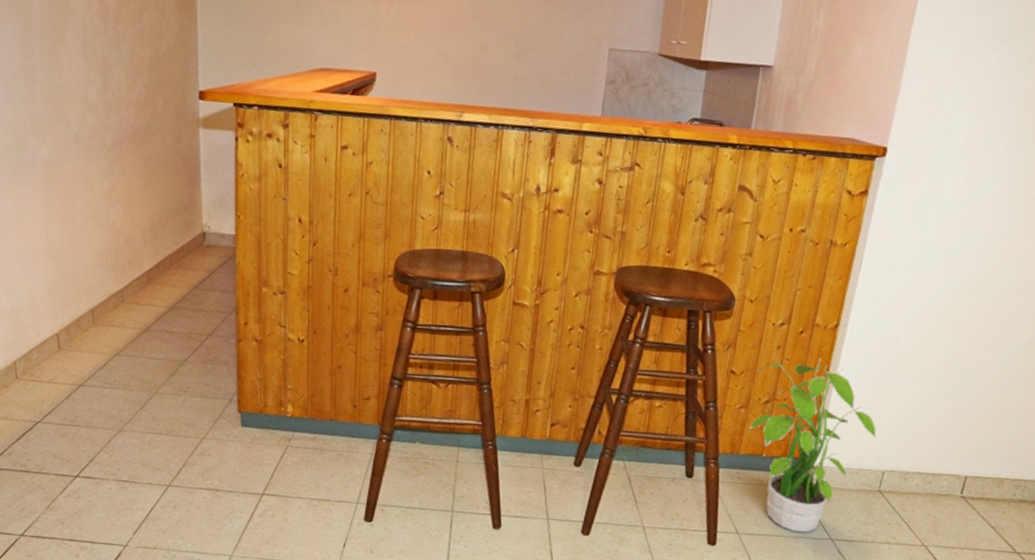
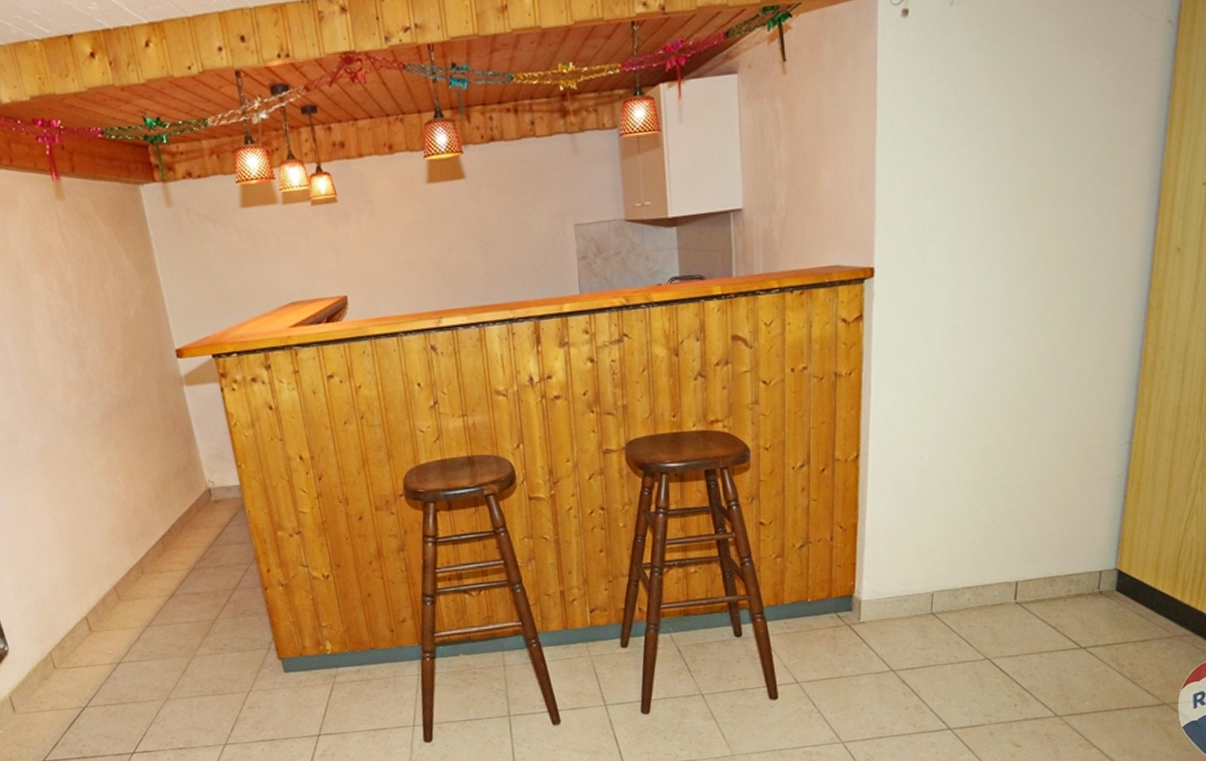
potted plant: present [749,358,877,533] -> none [785,492,919,671]

